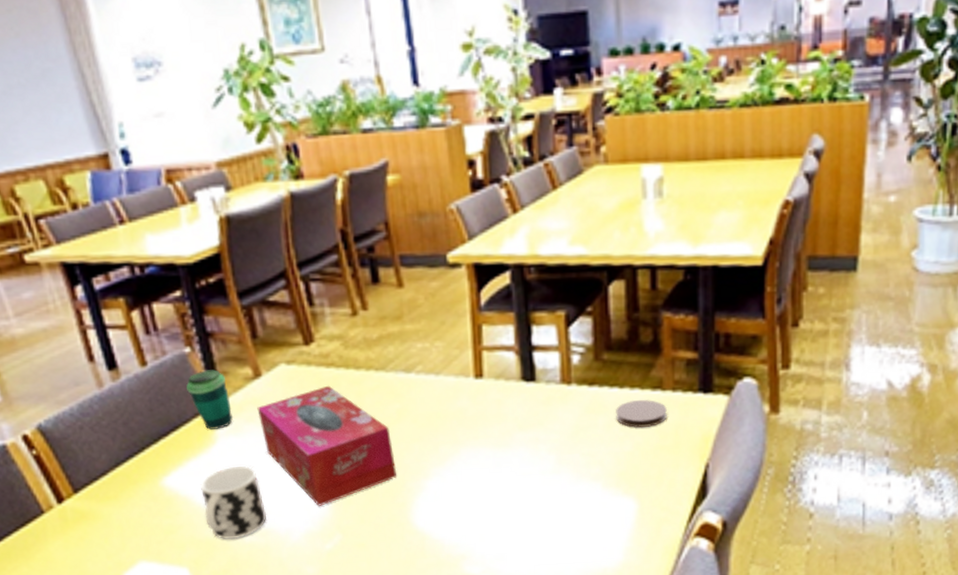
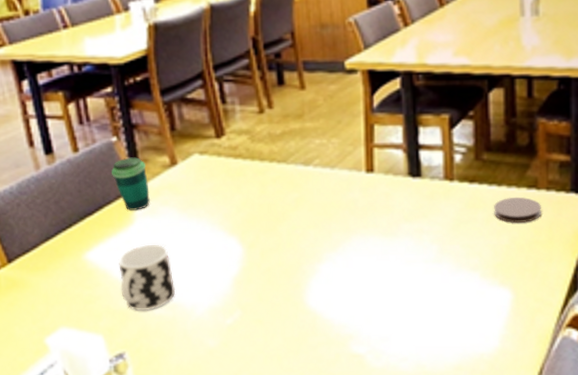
tissue box: present [257,385,397,506] -> none [172,174,294,284]

